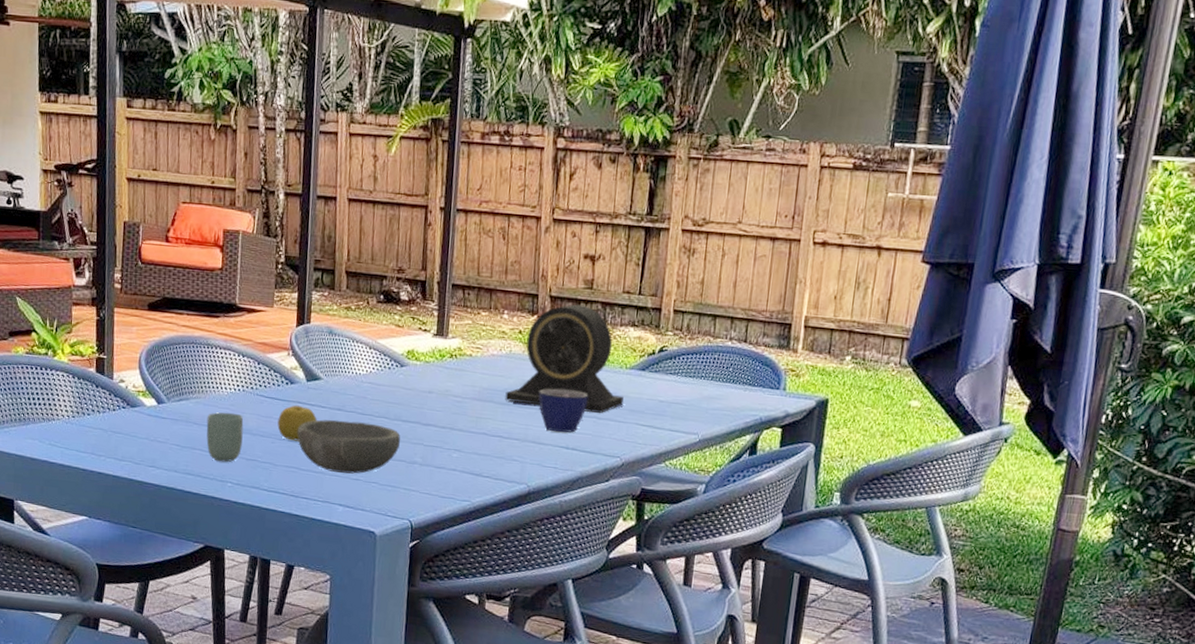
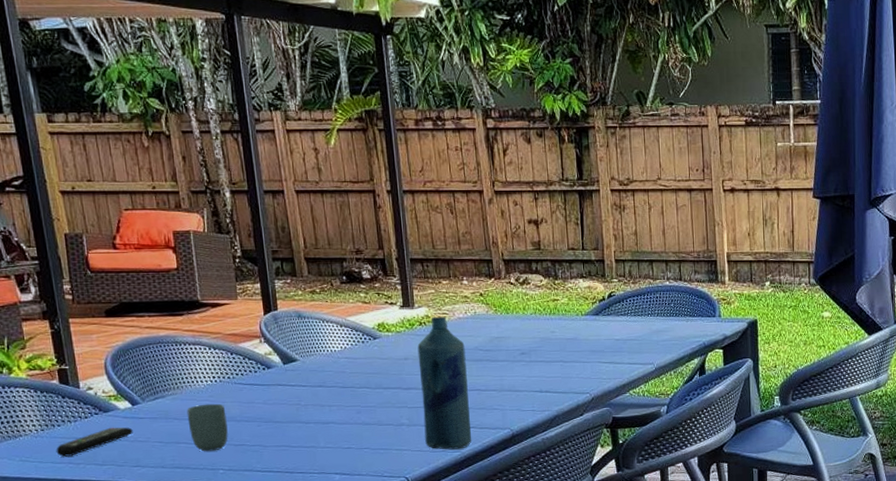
remote control: none [82,423,154,447] -> present [56,427,133,457]
fruit: present [277,405,317,441] -> none [260,387,300,421]
bowl: present [297,419,401,474] -> none [281,394,386,444]
bottle: none [435,350,494,499] -> present [417,316,472,450]
speaker: present [505,304,624,413] -> none [477,264,585,358]
cup: present [538,389,588,433] -> none [507,340,553,379]

